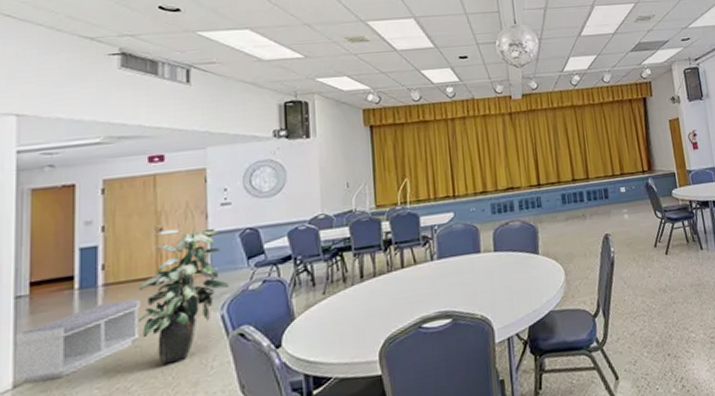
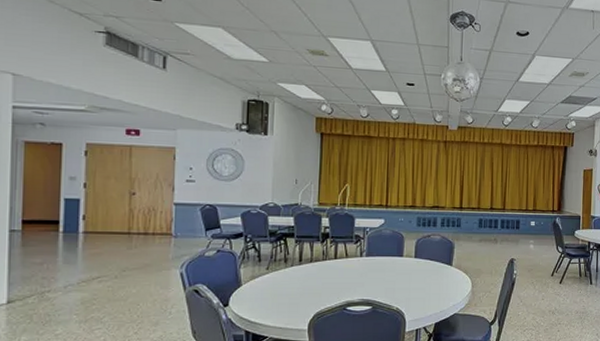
bench: present [14,299,140,383] -> none [8,248,114,301]
indoor plant: present [137,228,229,365] -> none [110,195,188,304]

